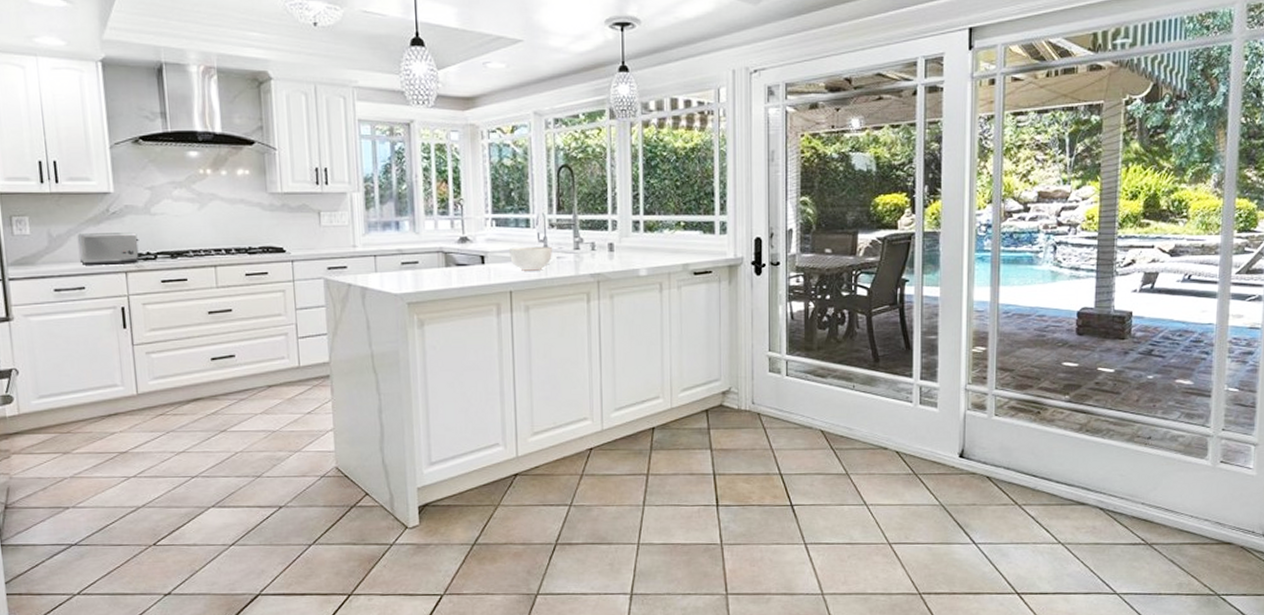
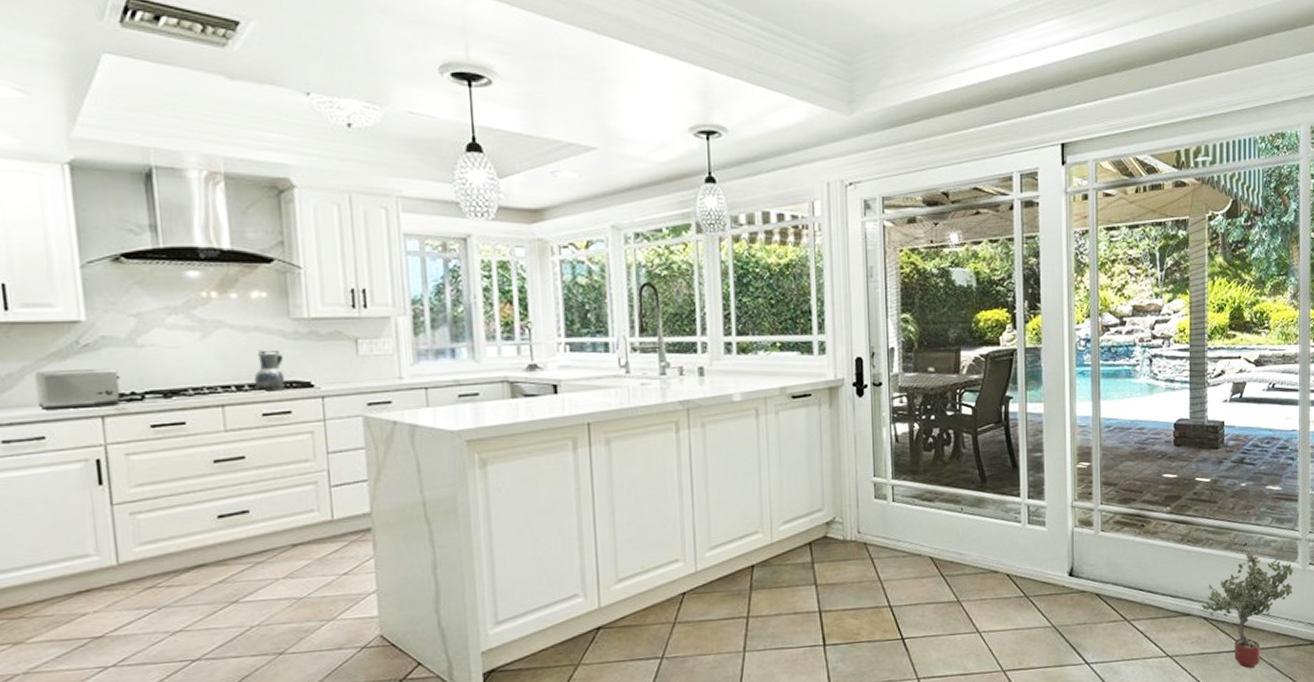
ceramic jug: none [239,219,263,256] -> present [253,349,285,393]
bowl: present [508,246,552,271] -> none [585,372,635,400]
potted tree: none [1098,441,1203,562] -> present [1201,547,1294,668]

